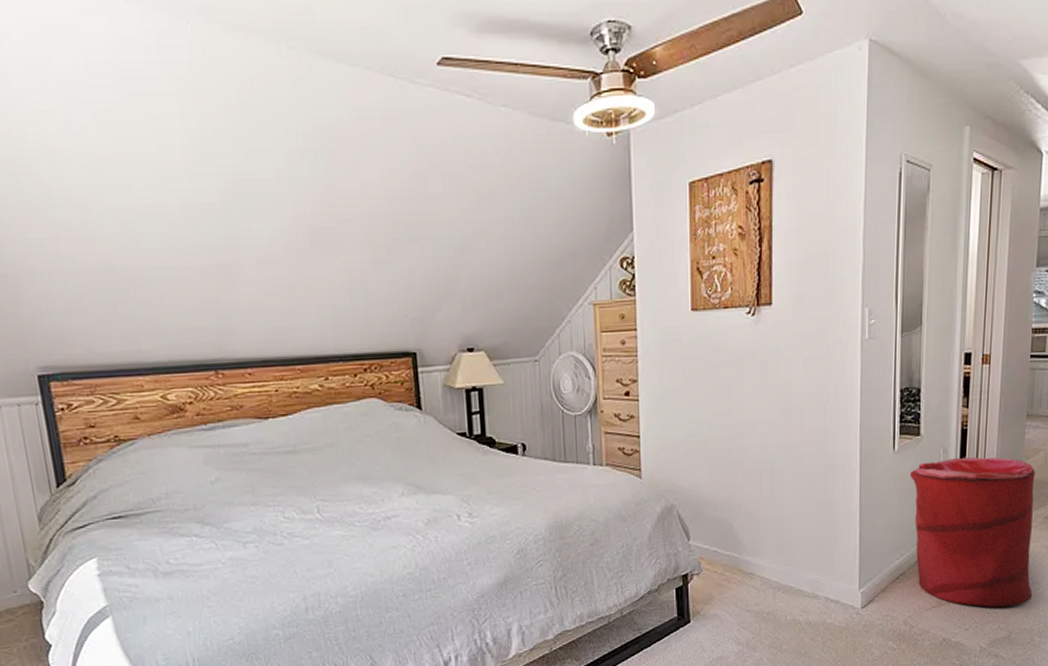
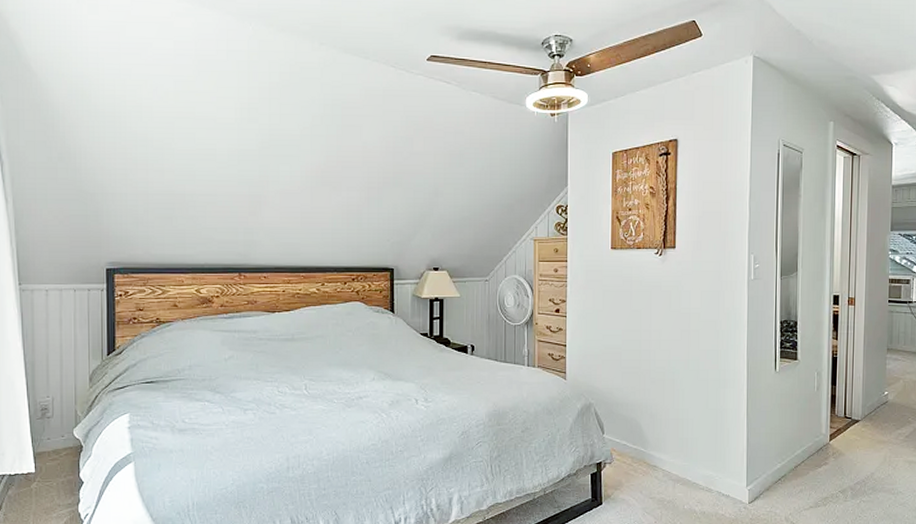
laundry hamper: present [909,456,1035,608] -> none [789,380,898,512]

